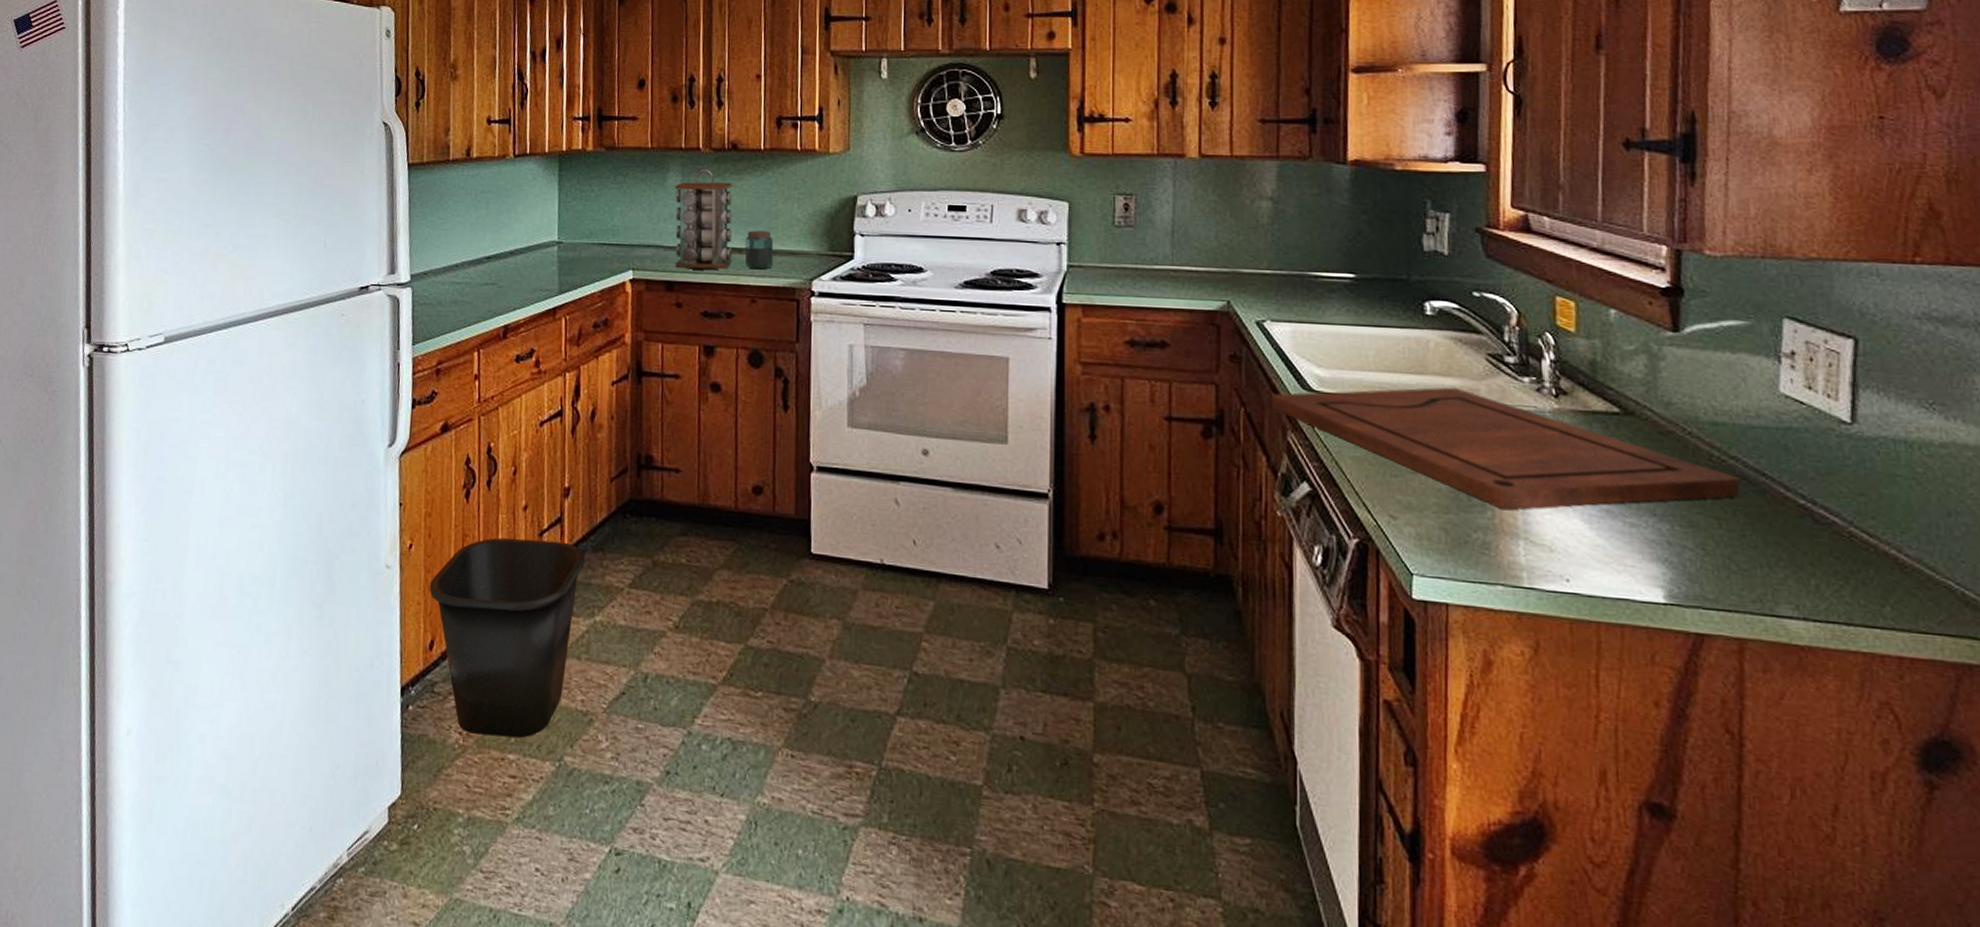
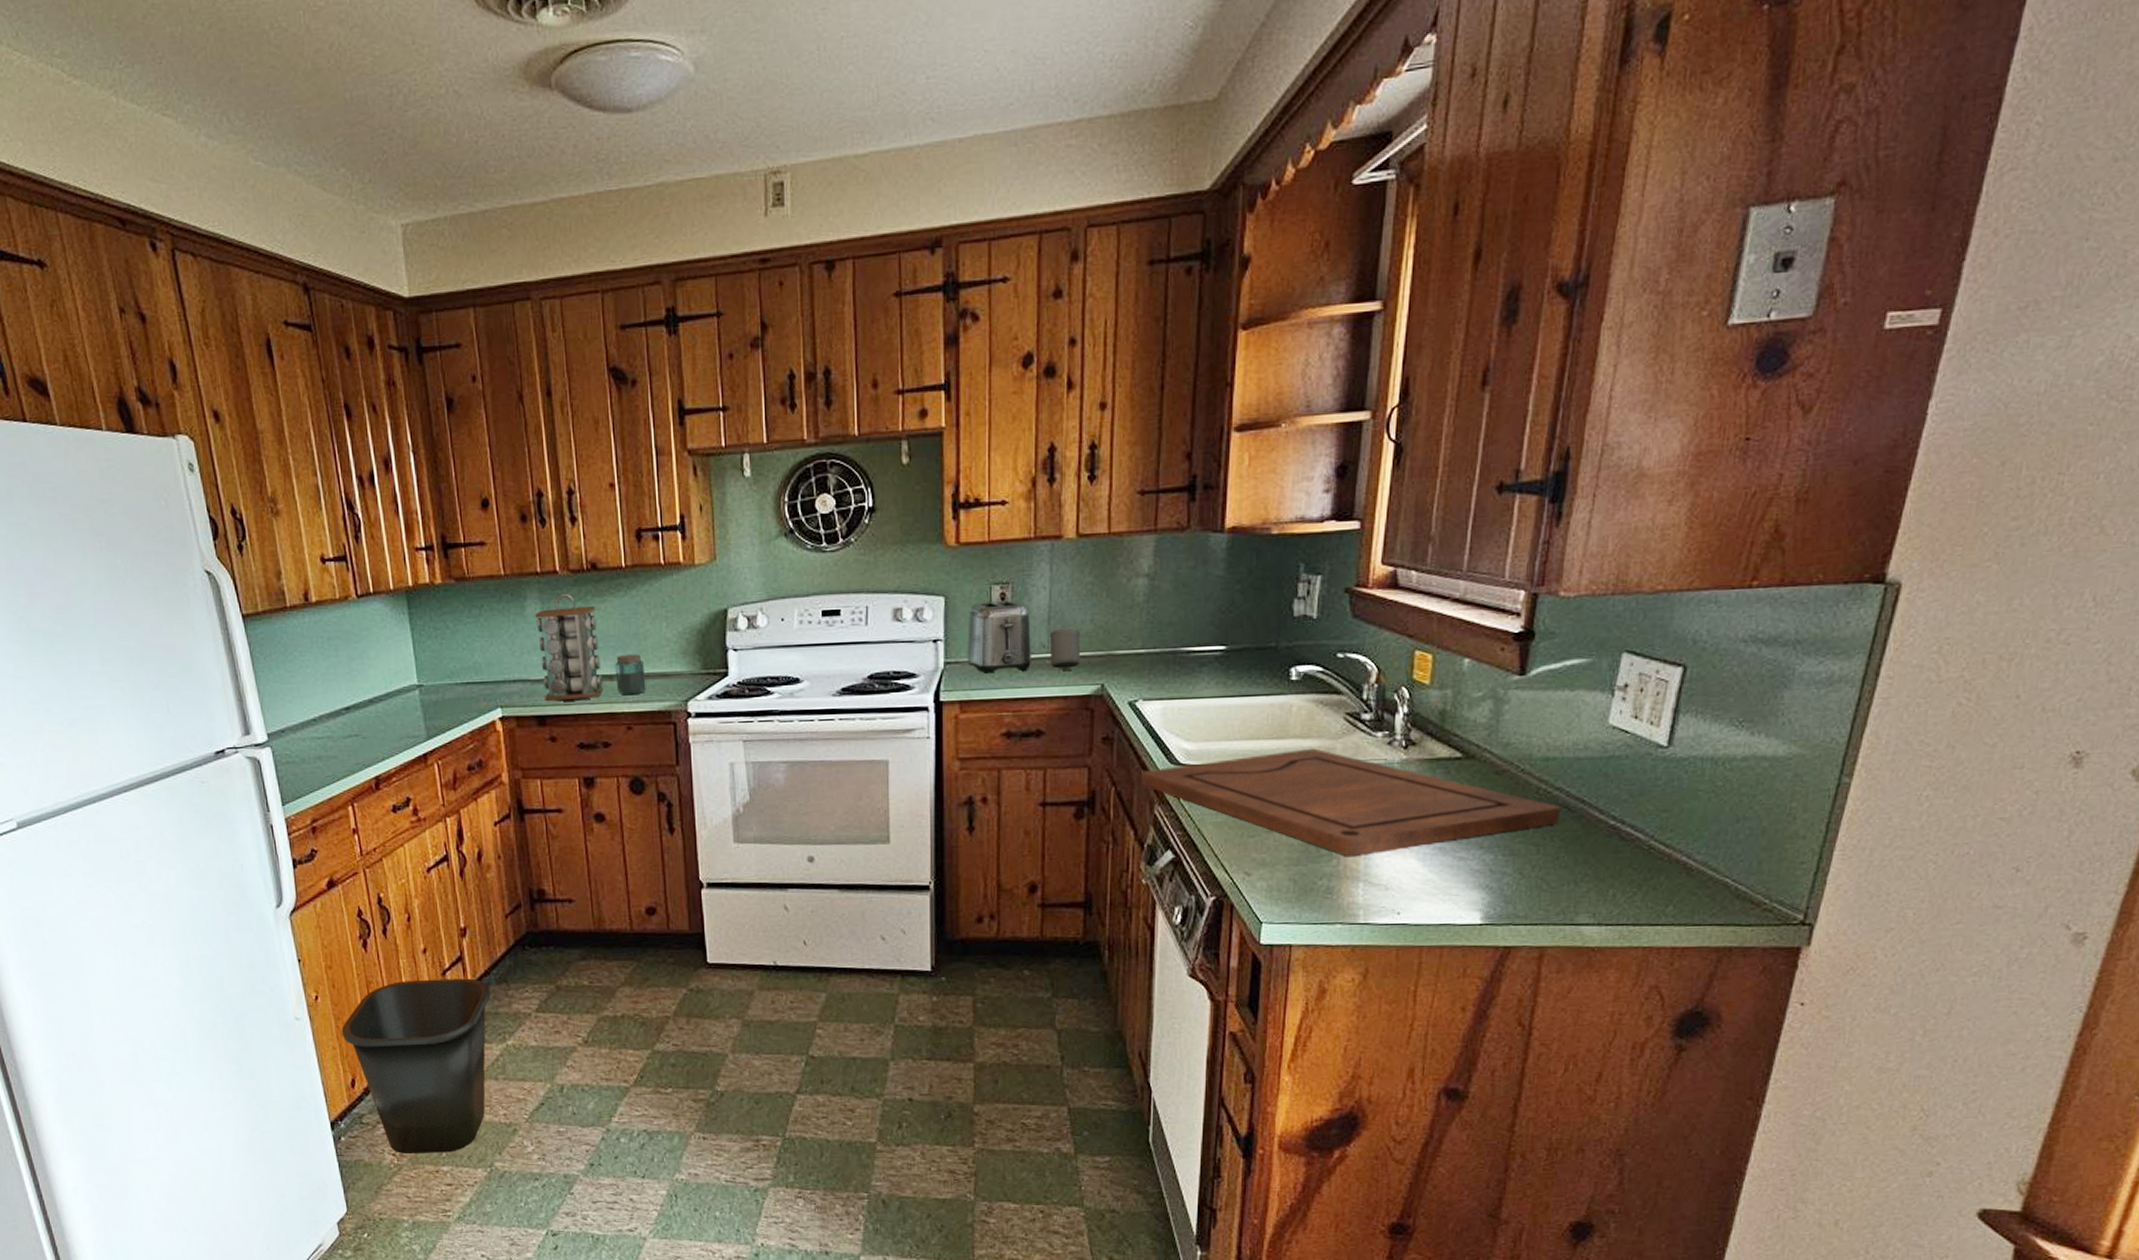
toaster: none [1091,210,1155,280] -> present [967,600,1031,674]
canister: none [1167,240,1218,285] -> present [1043,626,1093,672]

